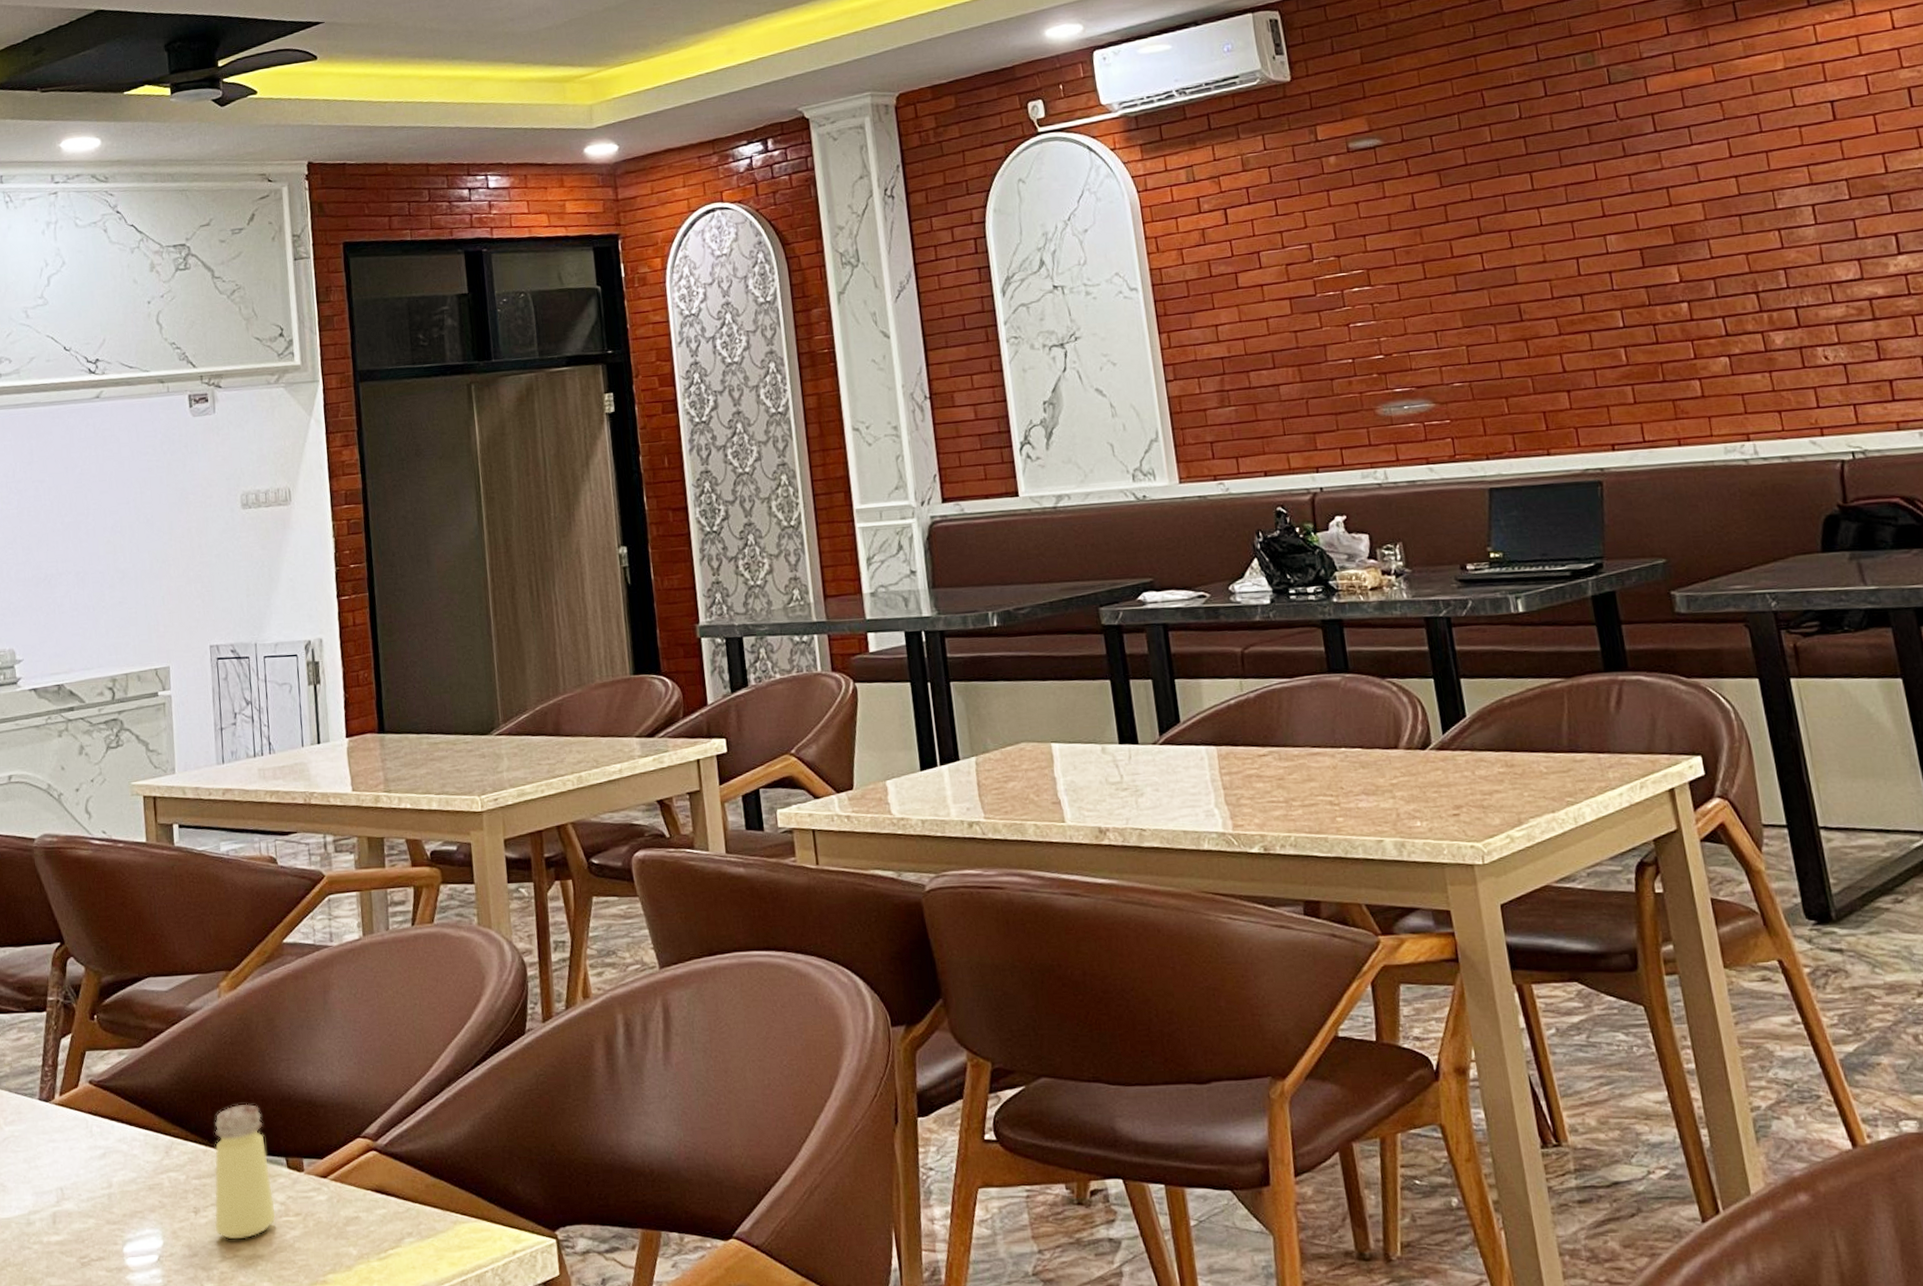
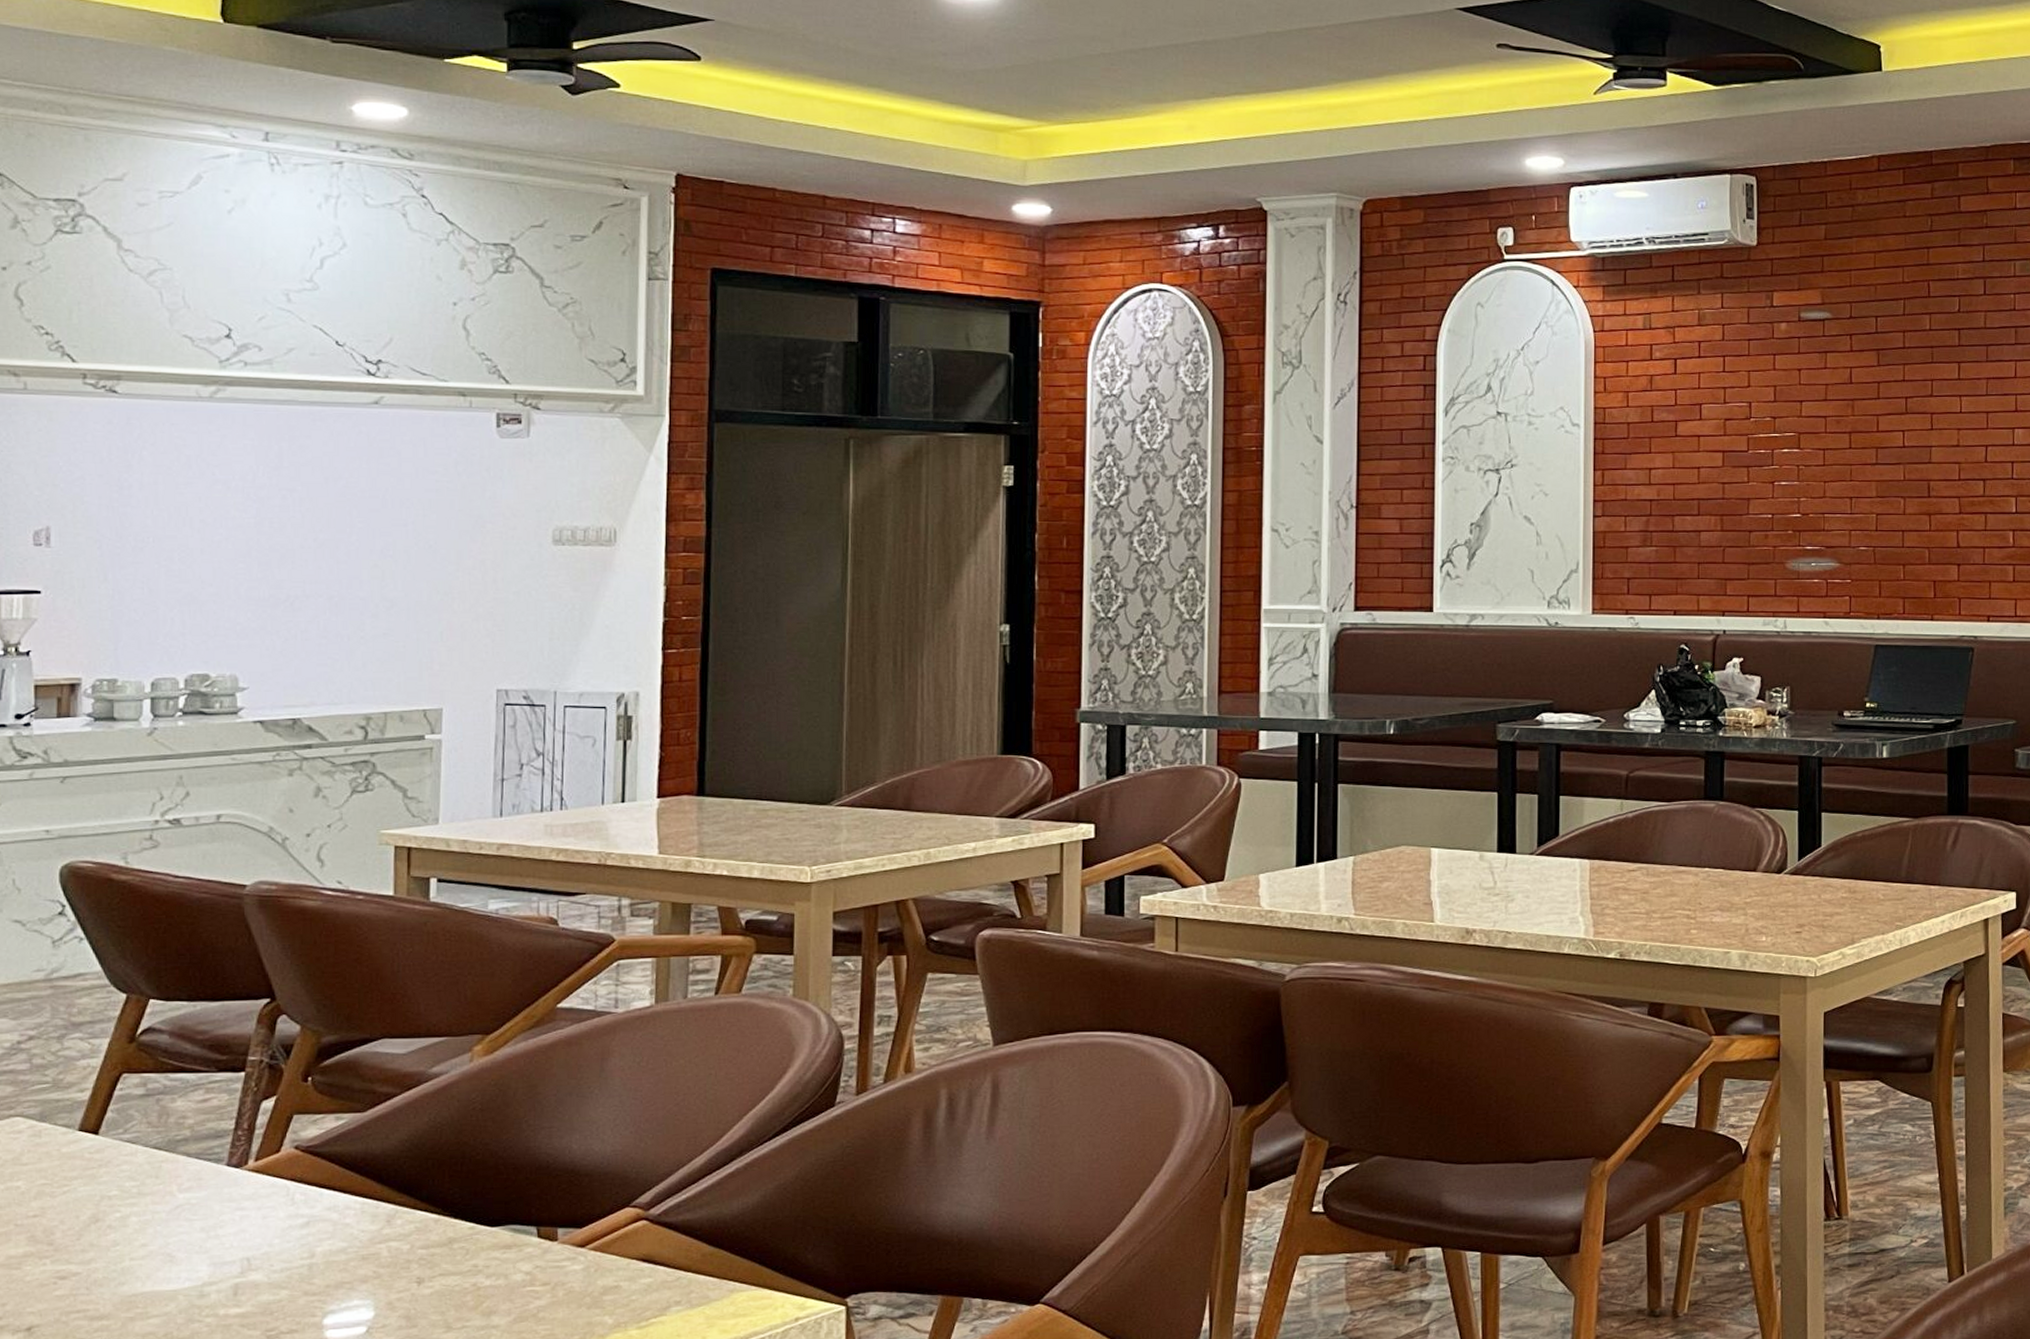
saltshaker: present [214,1103,276,1240] -> none [441,1172,518,1310]

